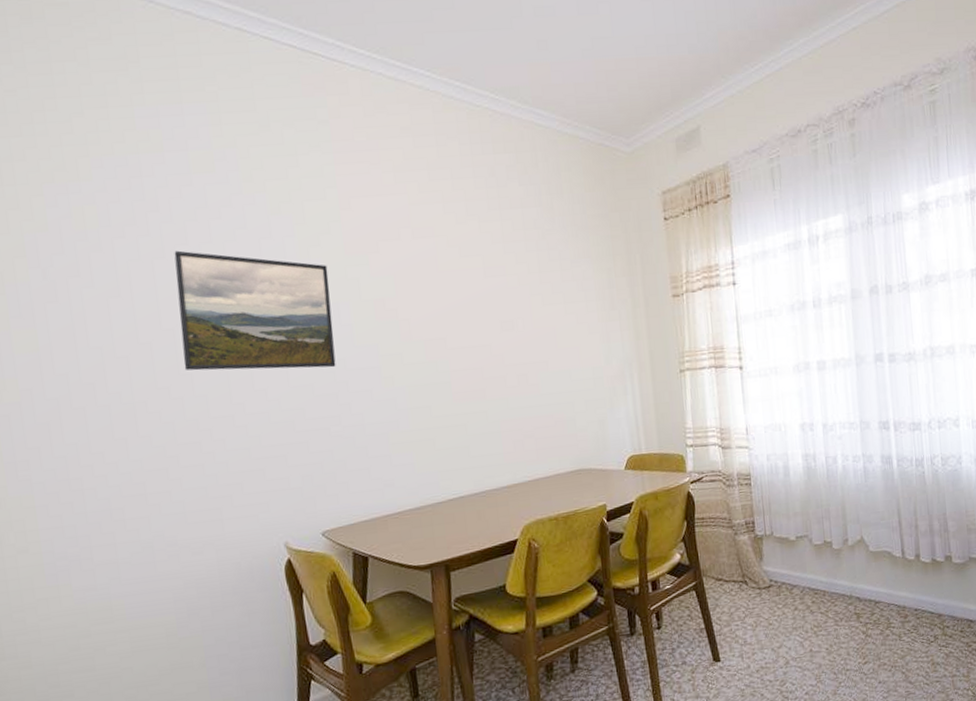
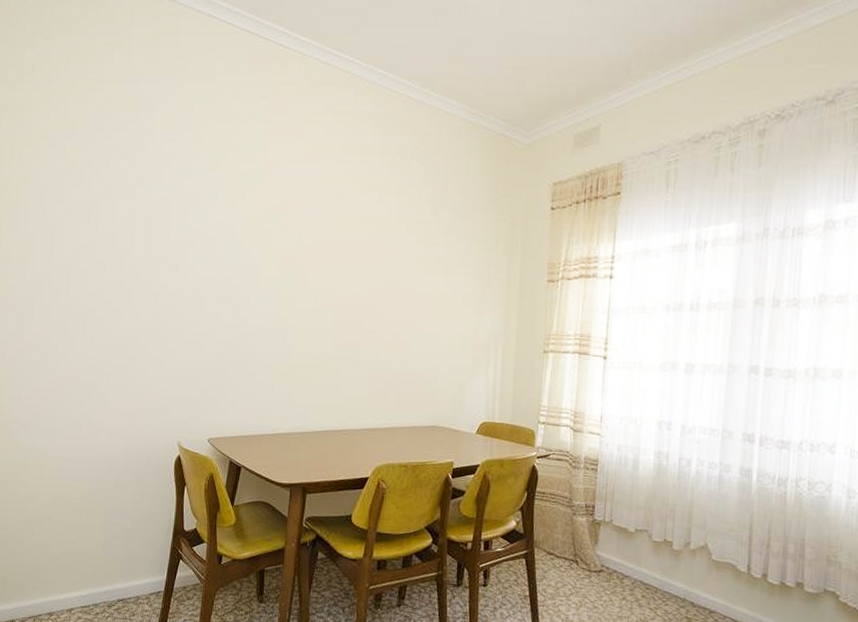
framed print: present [174,250,336,371] -> none [126,191,248,303]

